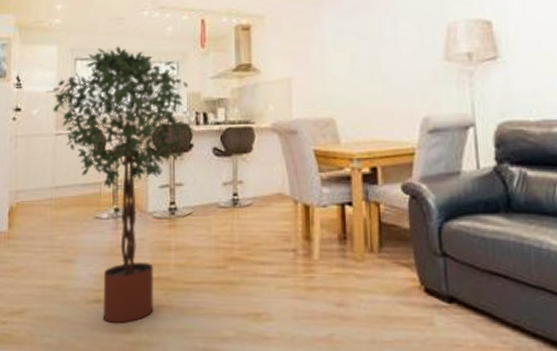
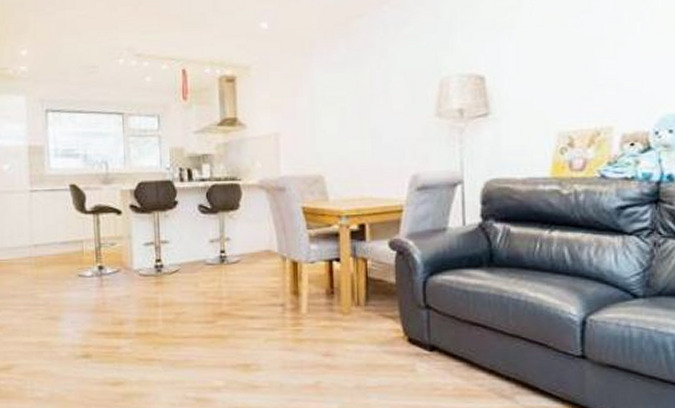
potted tree: present [47,46,194,323] -> none [17,97,179,376]

